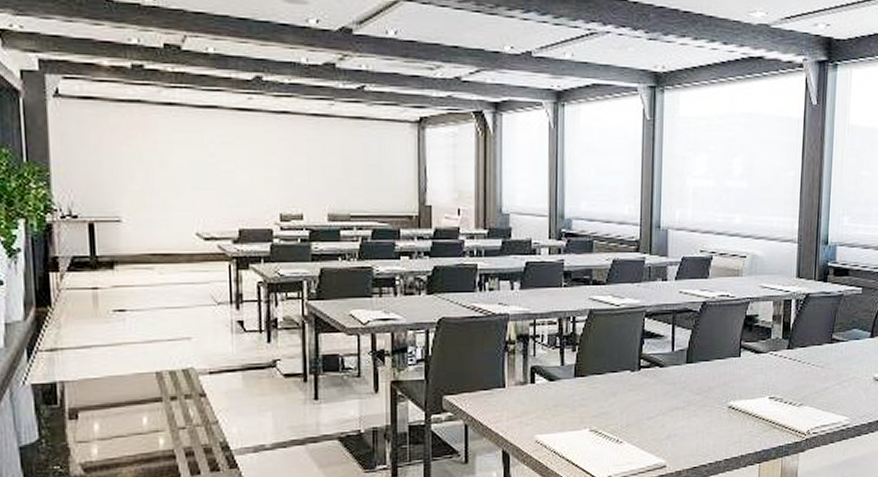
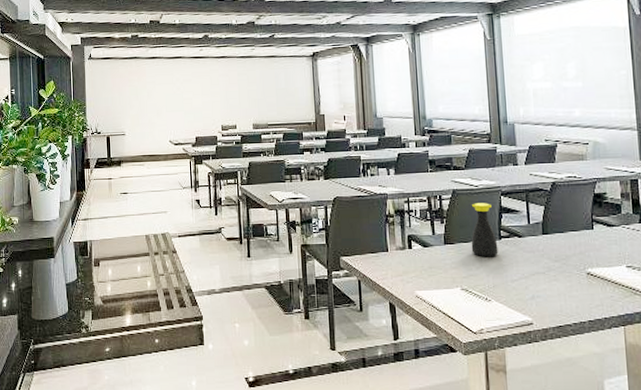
bottle: none [605,326,636,392] -> present [471,203,498,257]

